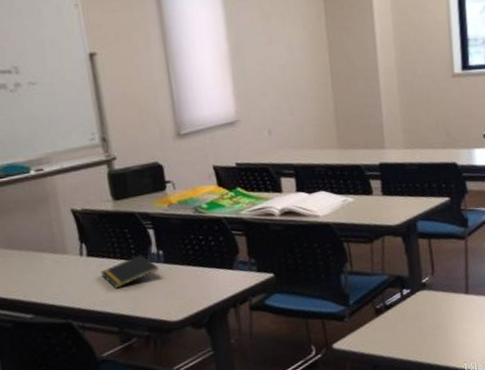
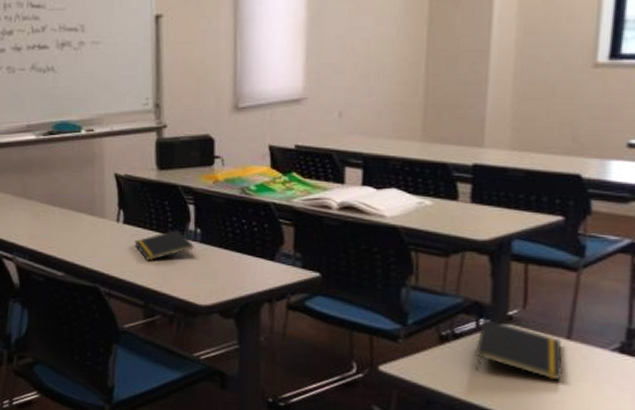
notepad: none [403,288,467,333] -> present [475,318,564,381]

